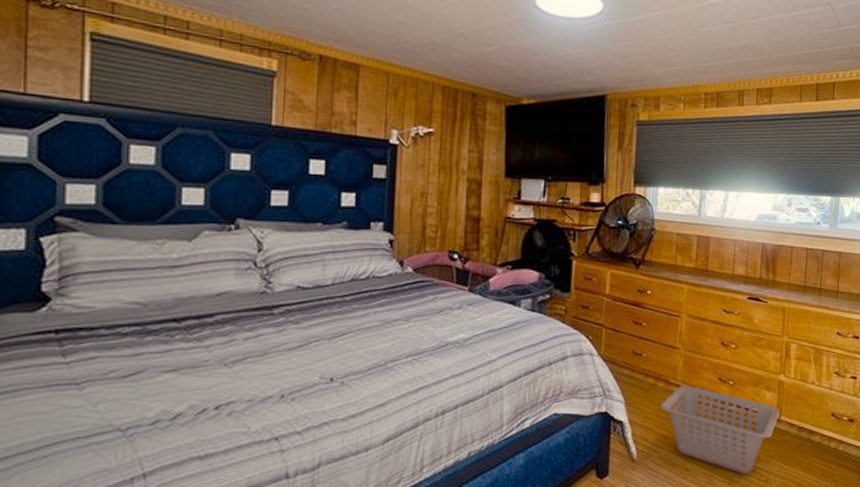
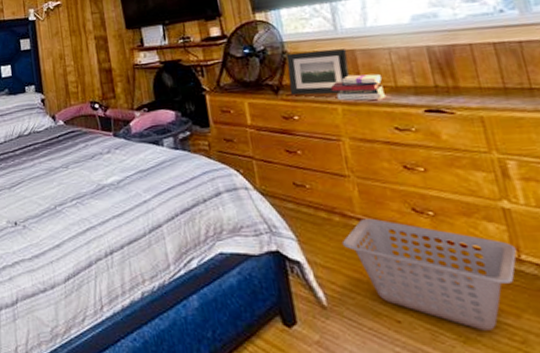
picture frame: none [649,231,704,275] -> present [286,49,351,96]
books: none [683,259,724,286] -> present [330,74,387,102]

